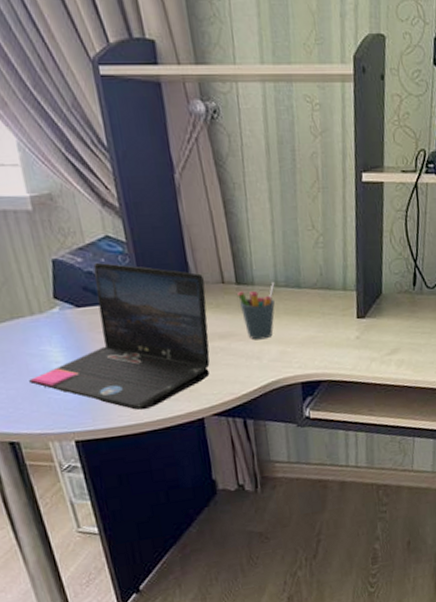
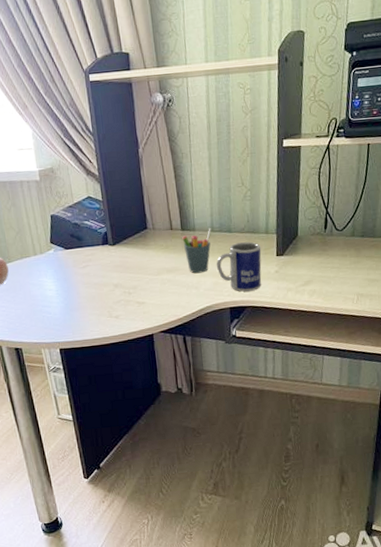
laptop: present [29,262,210,410] -> none [31,216,160,327]
mug: none [282,300,340,363] -> present [216,242,262,292]

